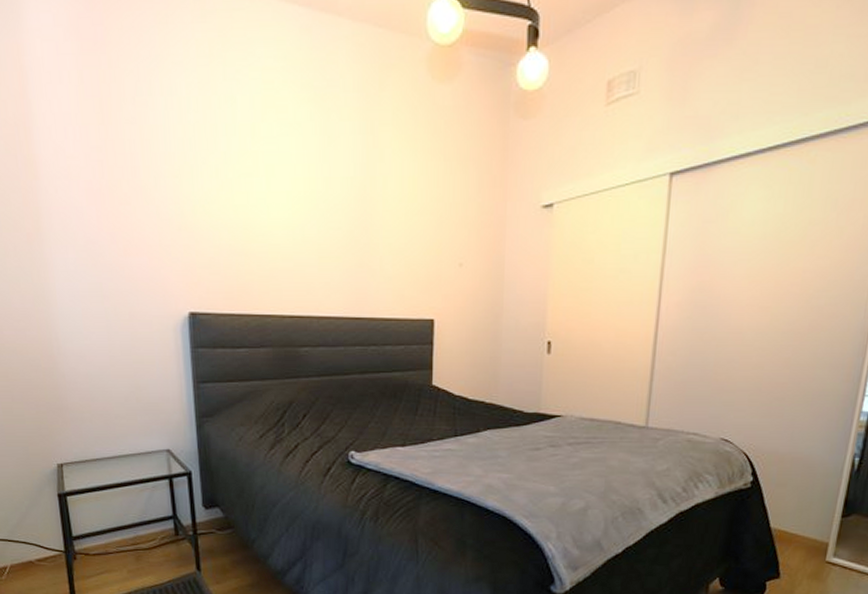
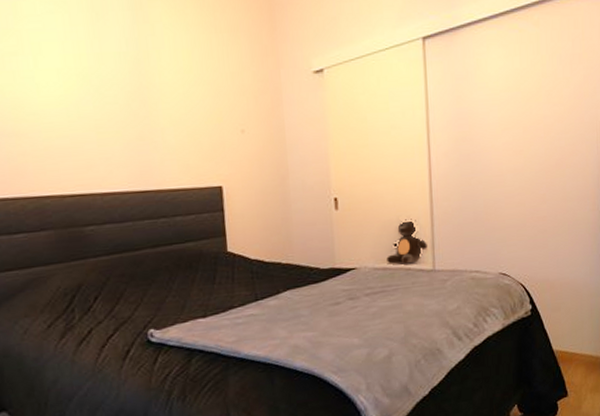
teddy bear: none [596,371,643,417] -> present [386,219,427,264]

